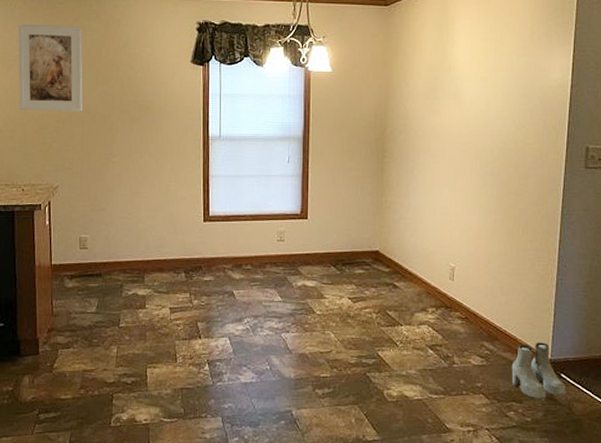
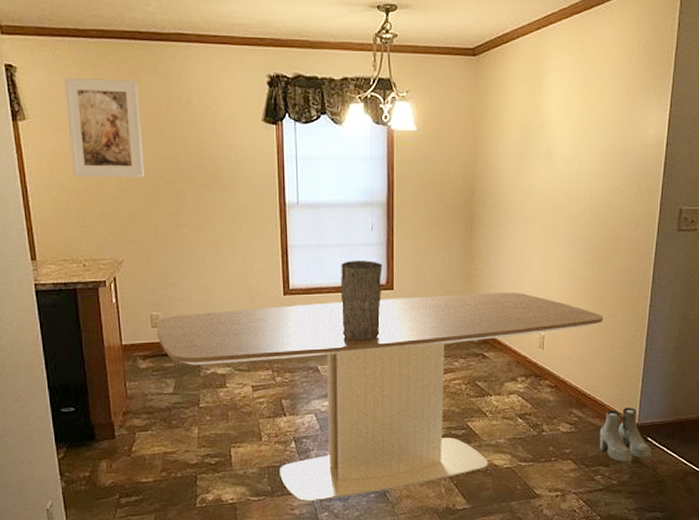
dining table: none [84,223,513,426] -> present [156,292,604,502]
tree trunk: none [257,191,297,268] -> present [340,261,382,341]

